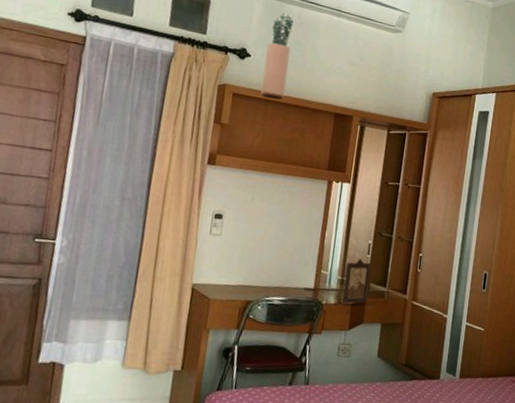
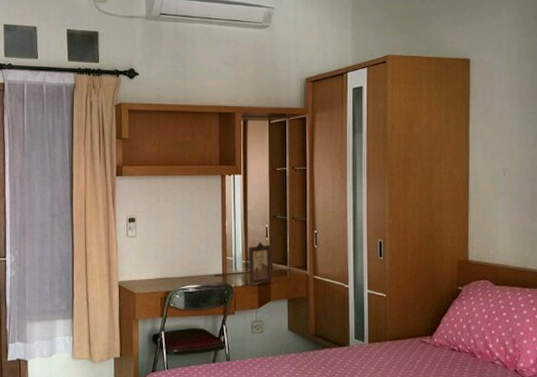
vase: present [260,13,294,100] -> none [151,30,173,110]

